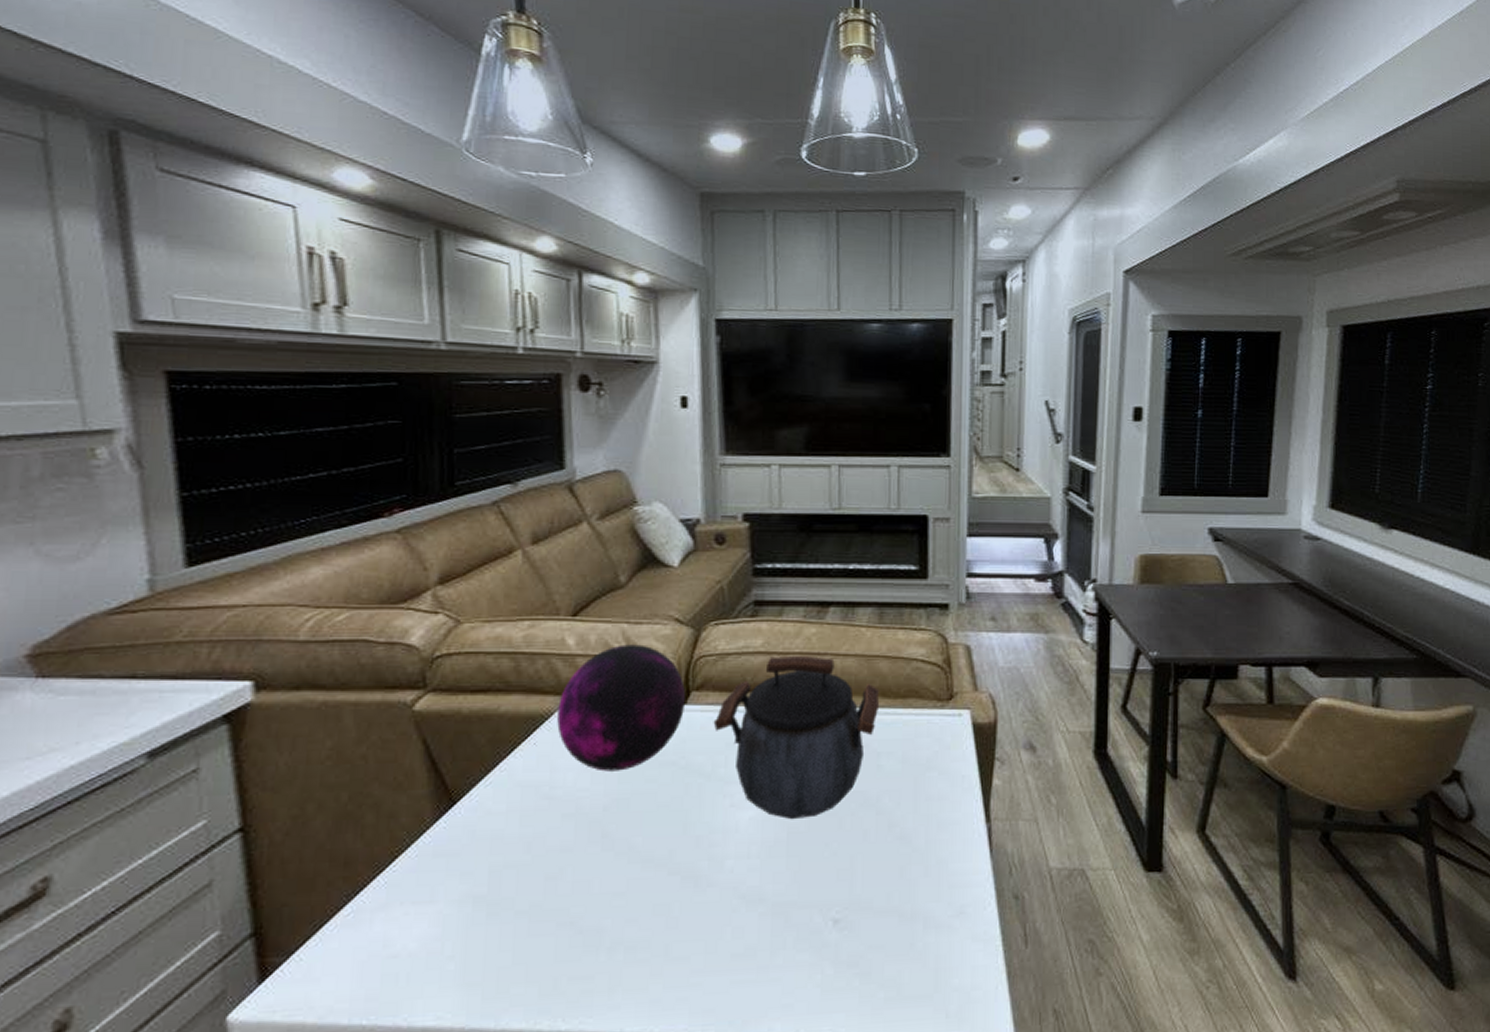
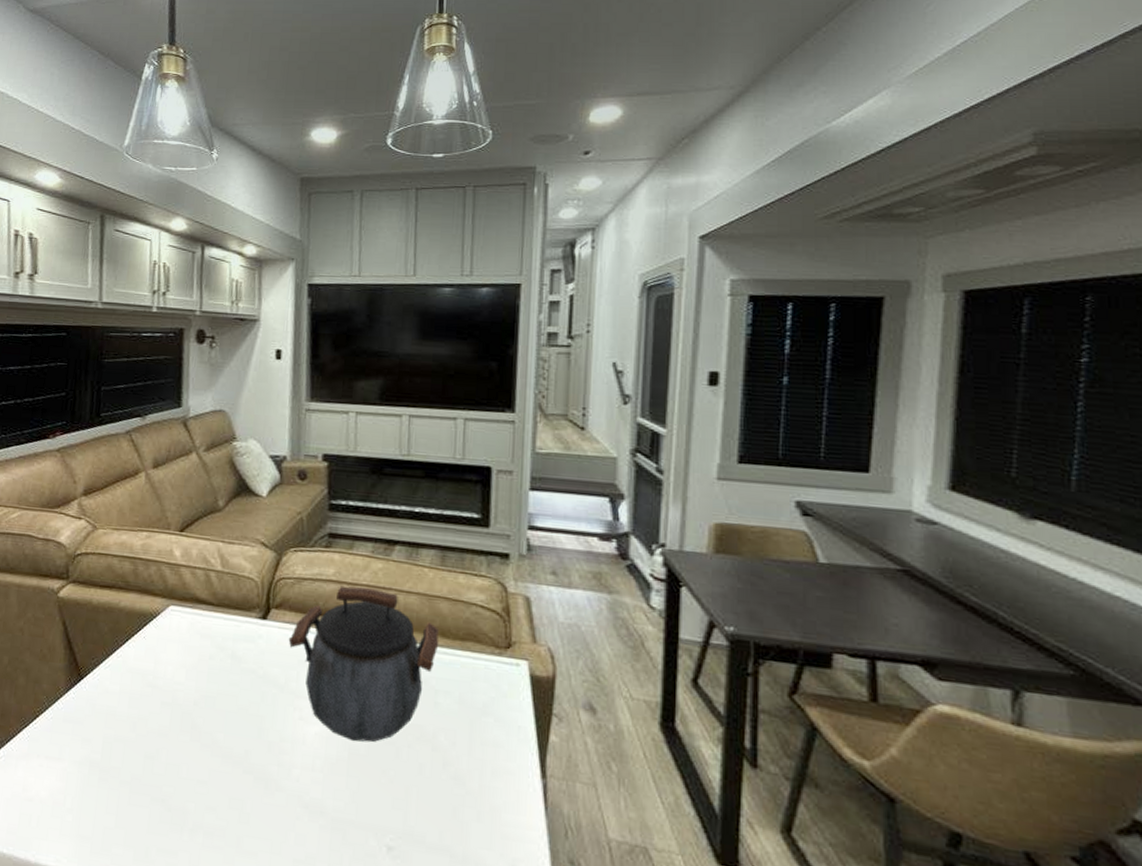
decorative orb: present [557,644,686,772] -> none [162,560,267,672]

